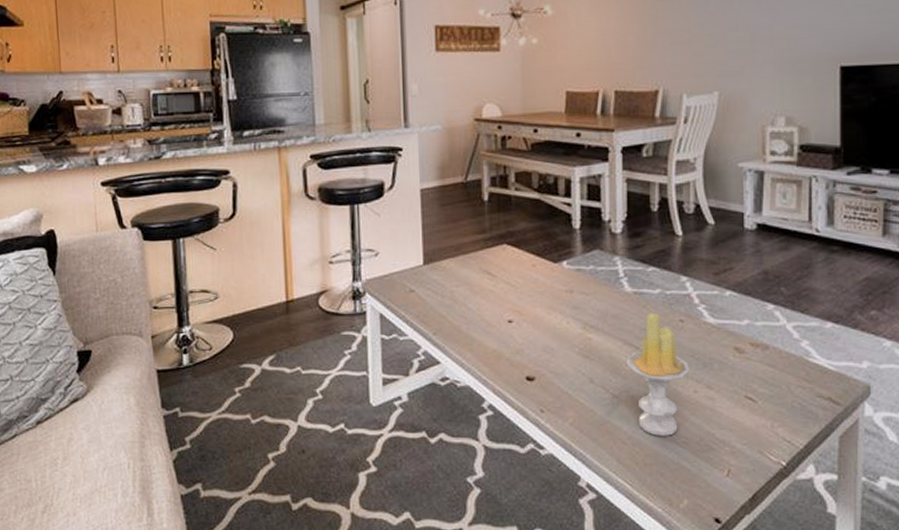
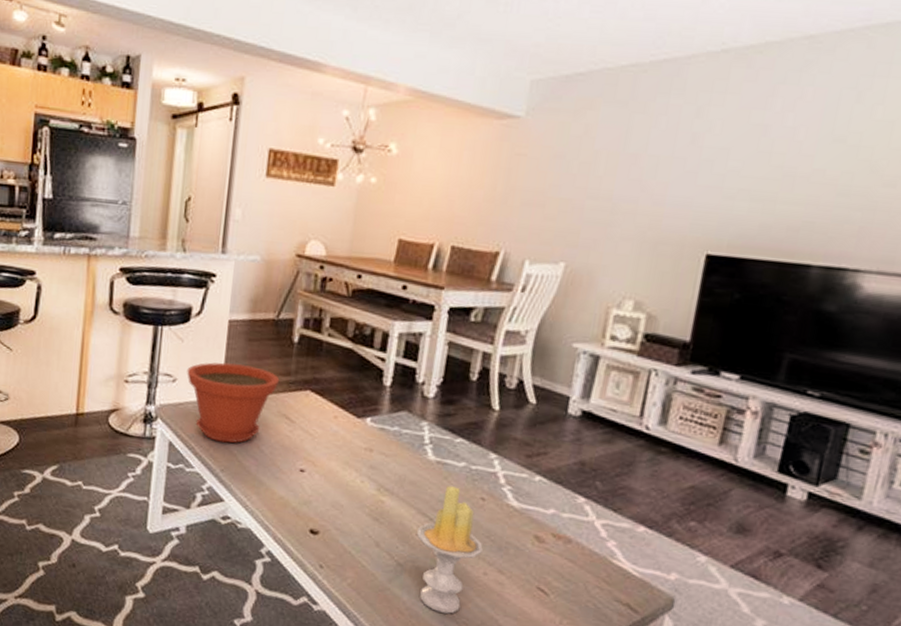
plant pot: none [387,228,477,307] -> present [187,362,280,443]

